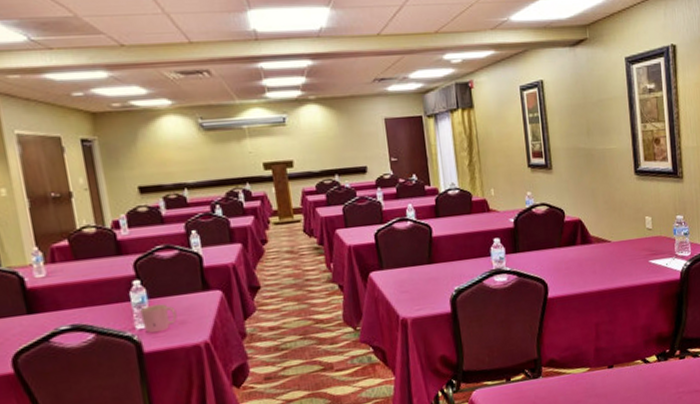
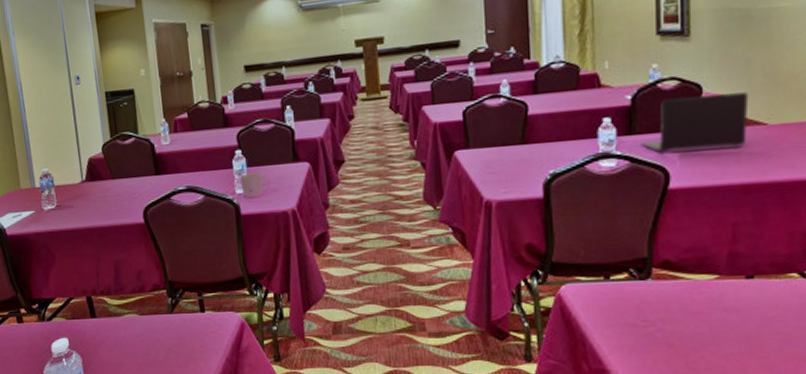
laptop computer: none [523,216,598,269] -> present [639,92,749,154]

